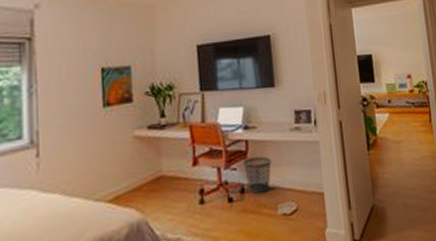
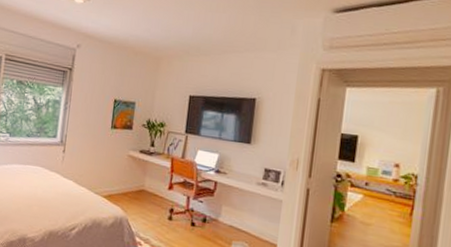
wastebasket: present [244,156,272,194] -> none [209,196,234,228]

